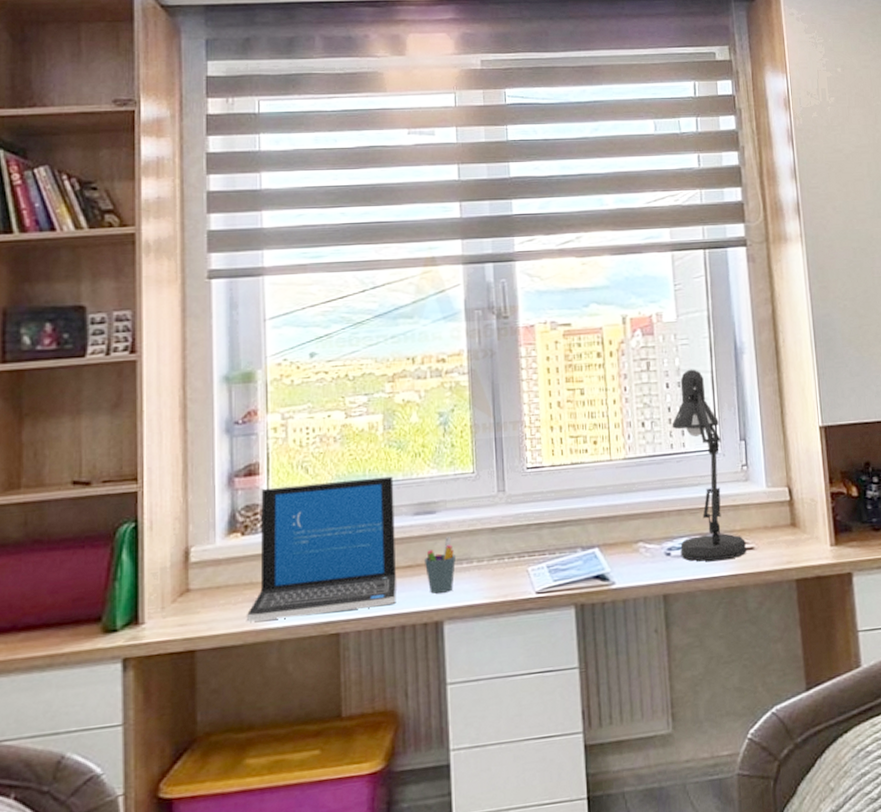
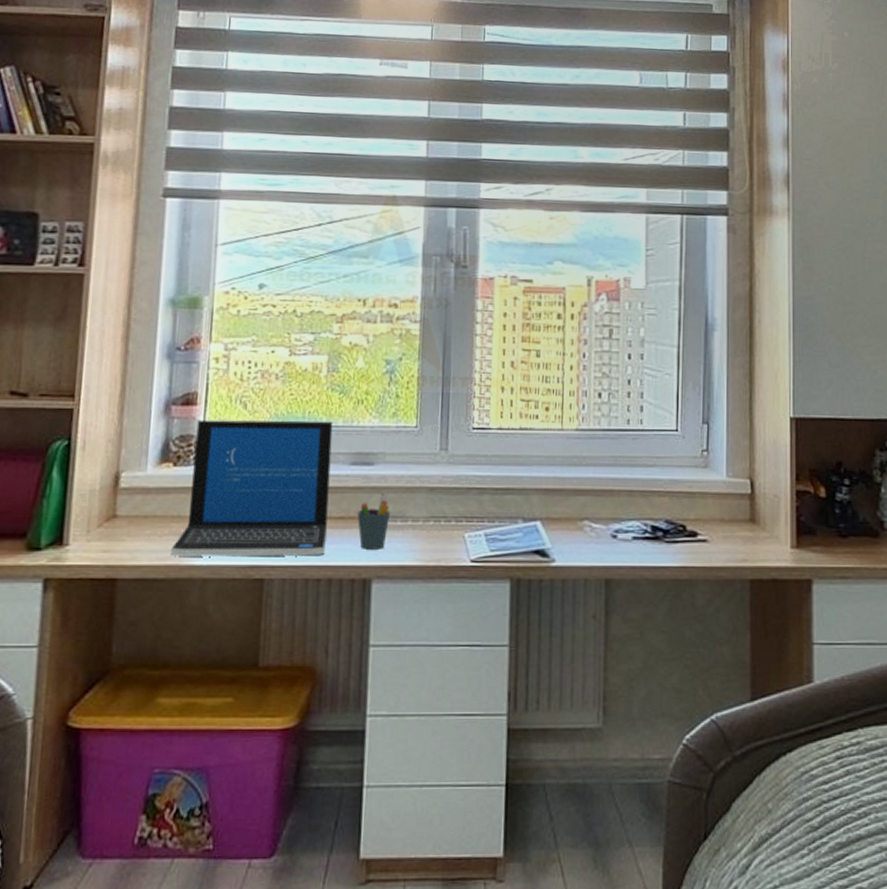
desk lamp: present [672,369,747,562] -> none [628,341,700,550]

